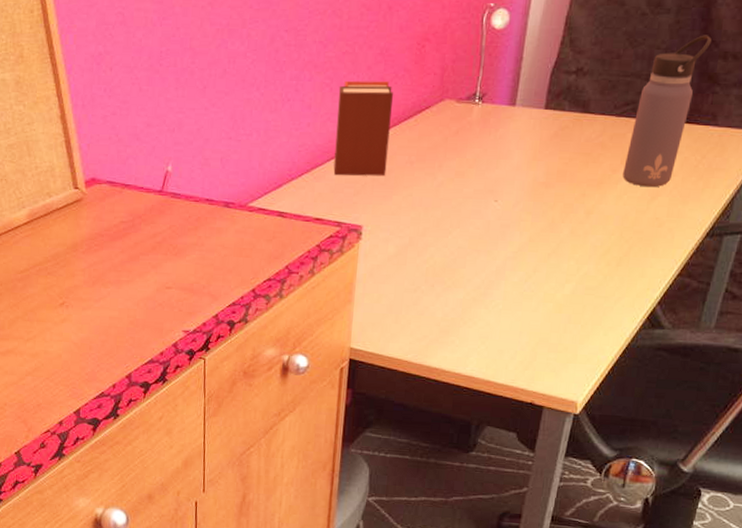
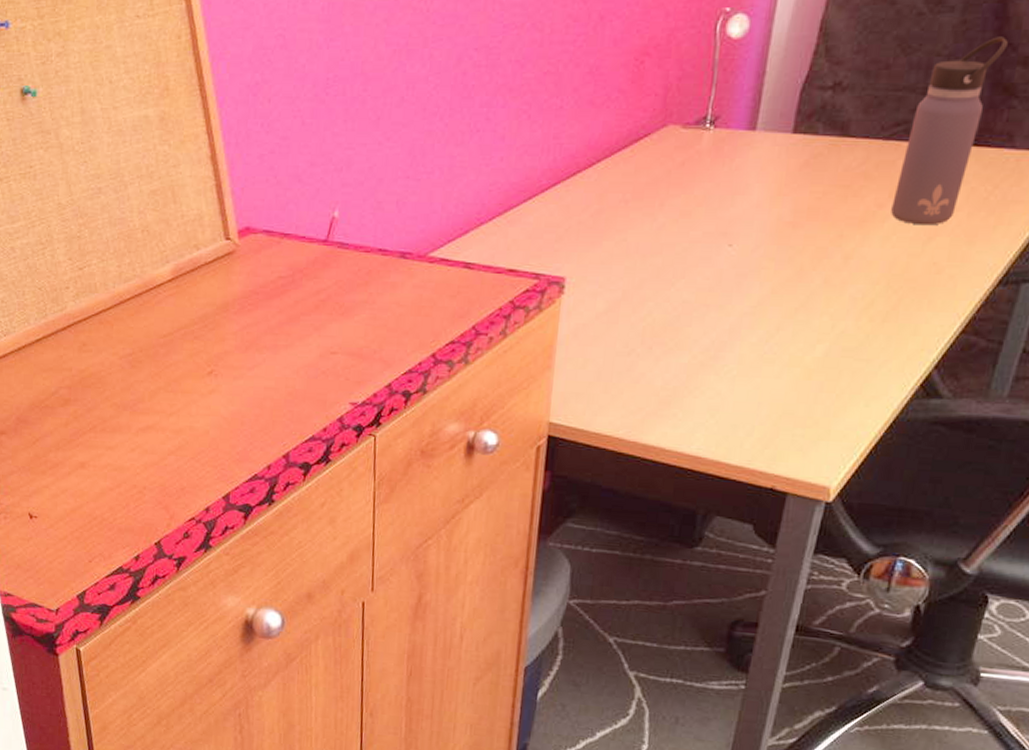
books: present [333,80,394,177] -> none [531,105,606,219]

